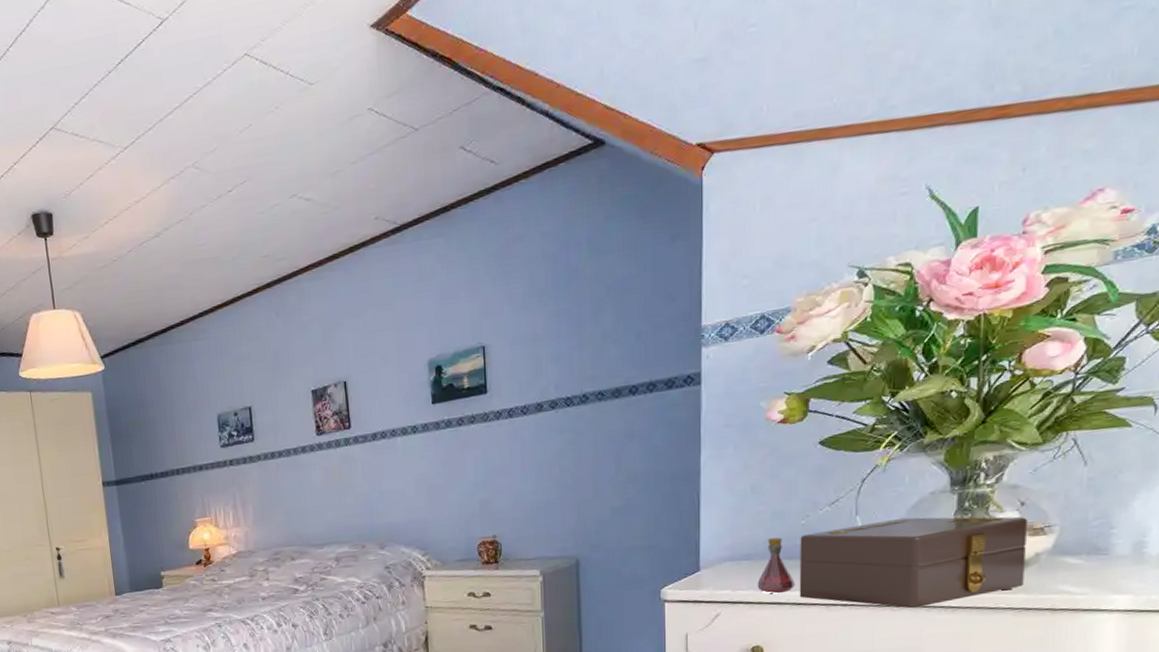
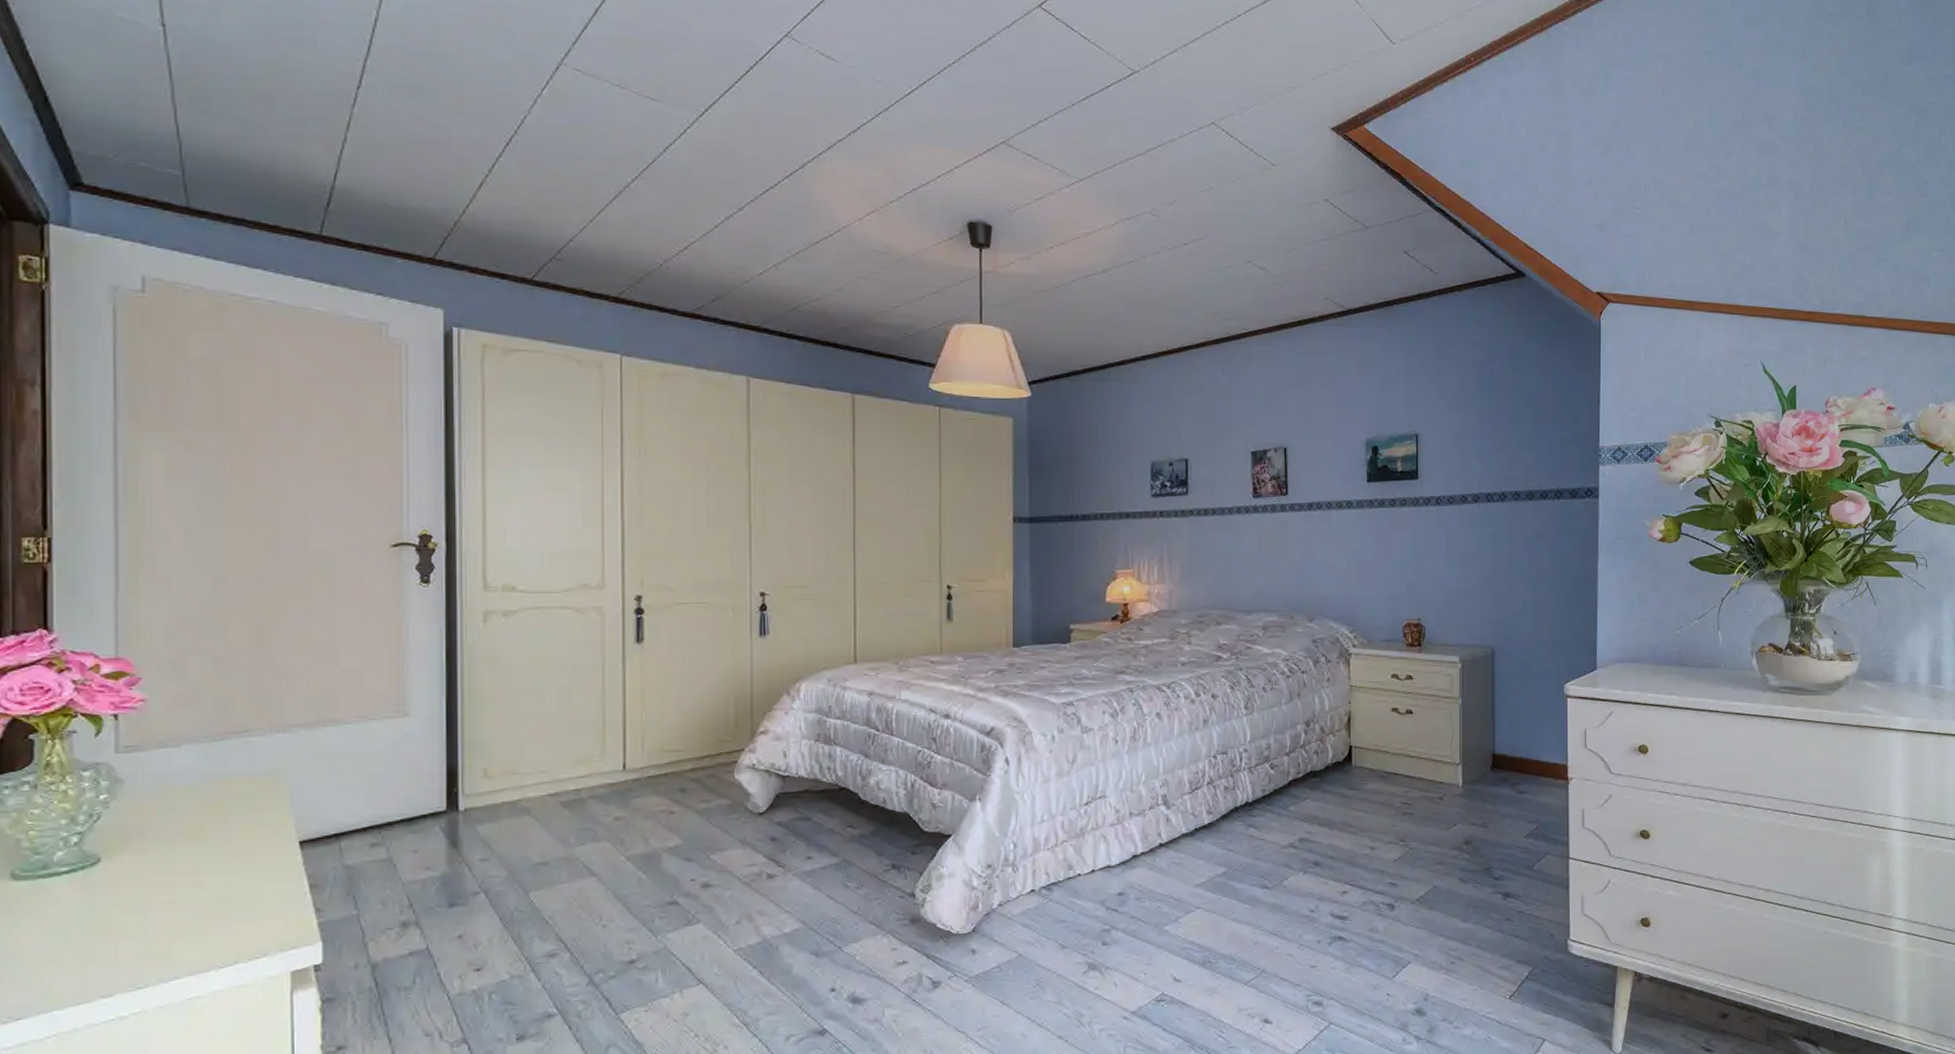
flask: present [757,537,795,594] -> none [1643,644,1672,697]
jewelry box: present [799,516,1027,609] -> none [1676,636,1839,718]

